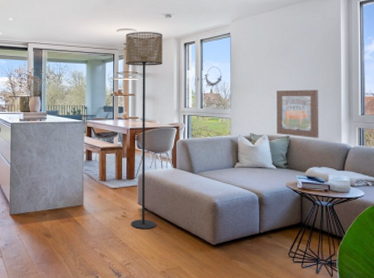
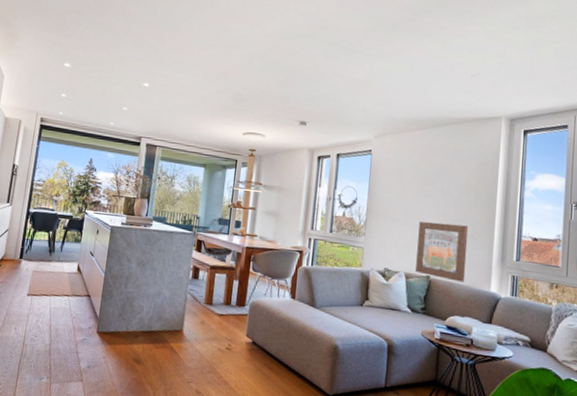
floor lamp: present [125,32,163,230] -> none [235,137,295,368]

